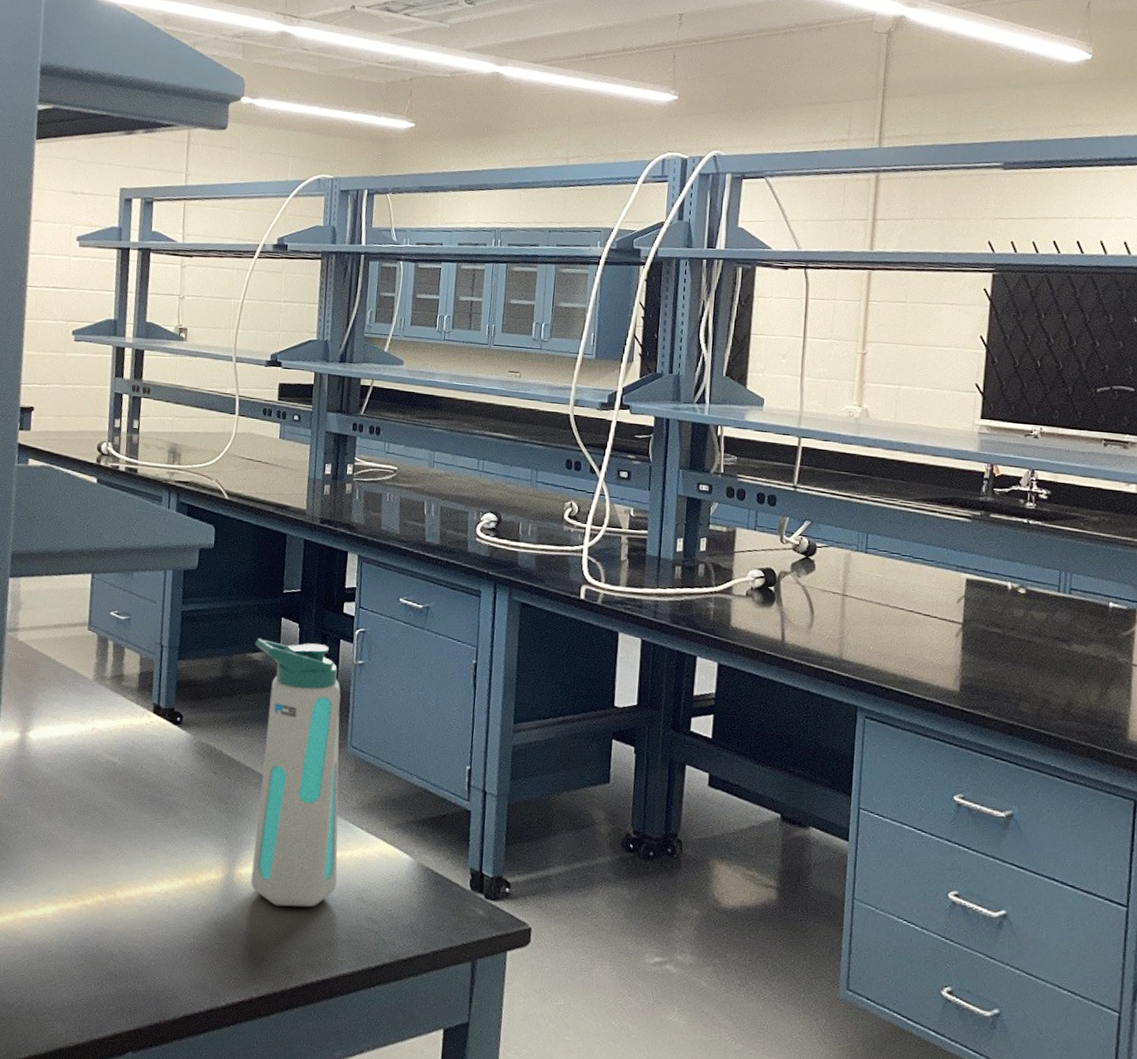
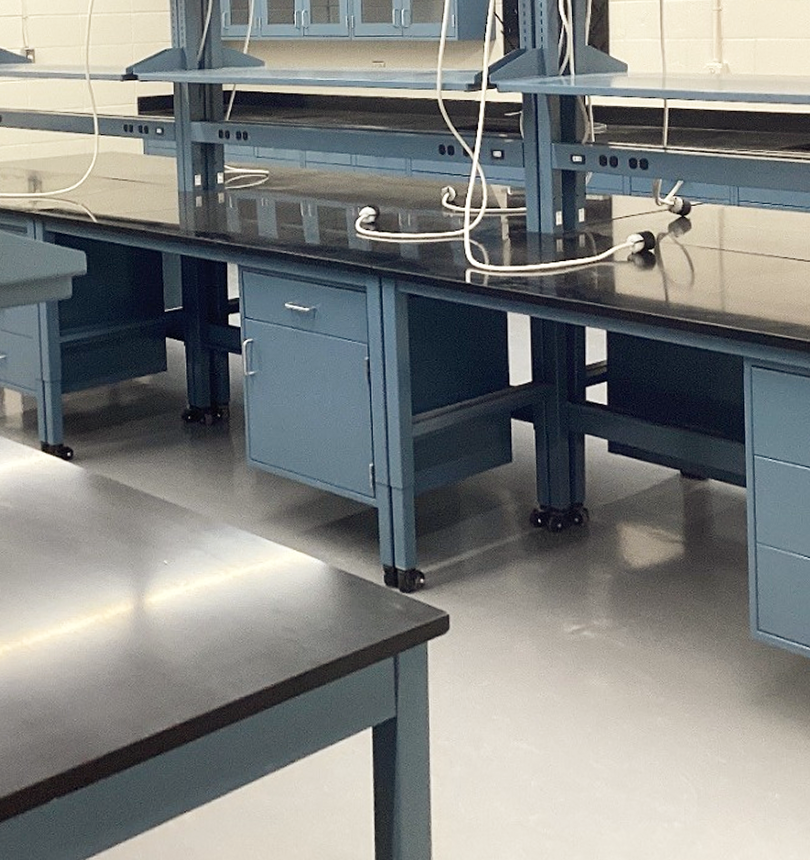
water bottle: present [250,638,341,907] -> none [140,360,251,629]

